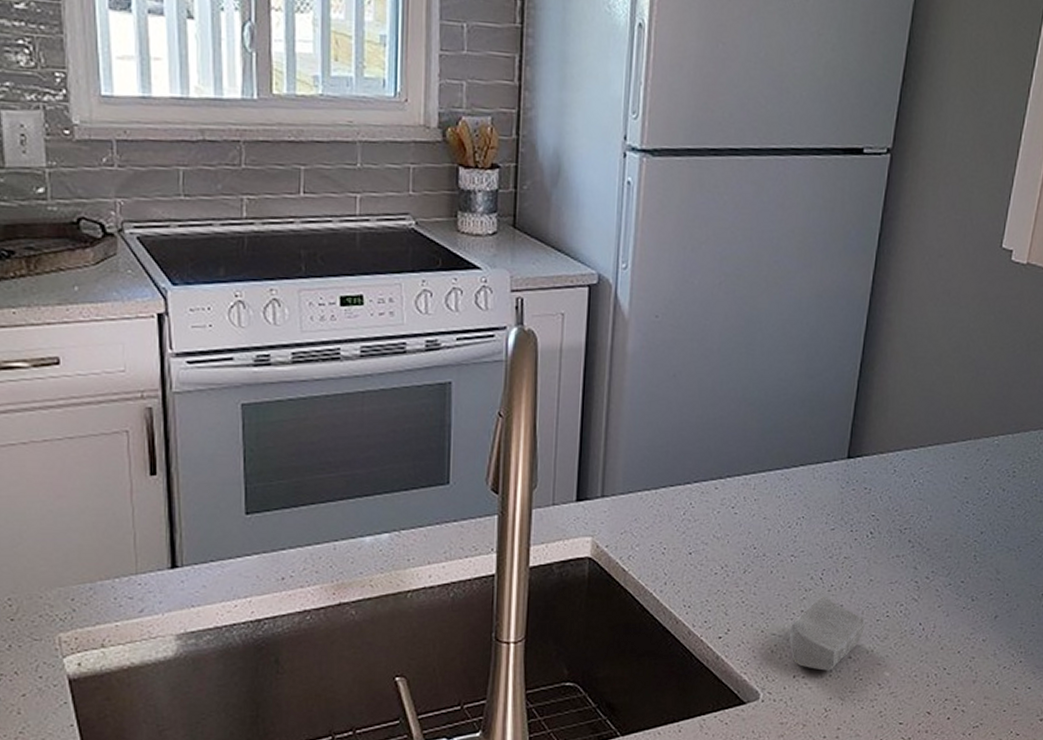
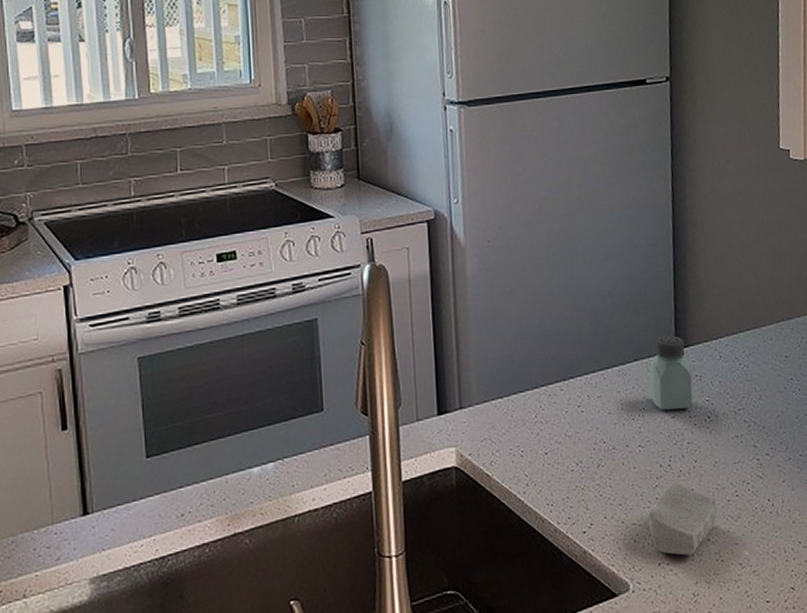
saltshaker: none [812,442,861,522] -> present [650,335,693,410]

